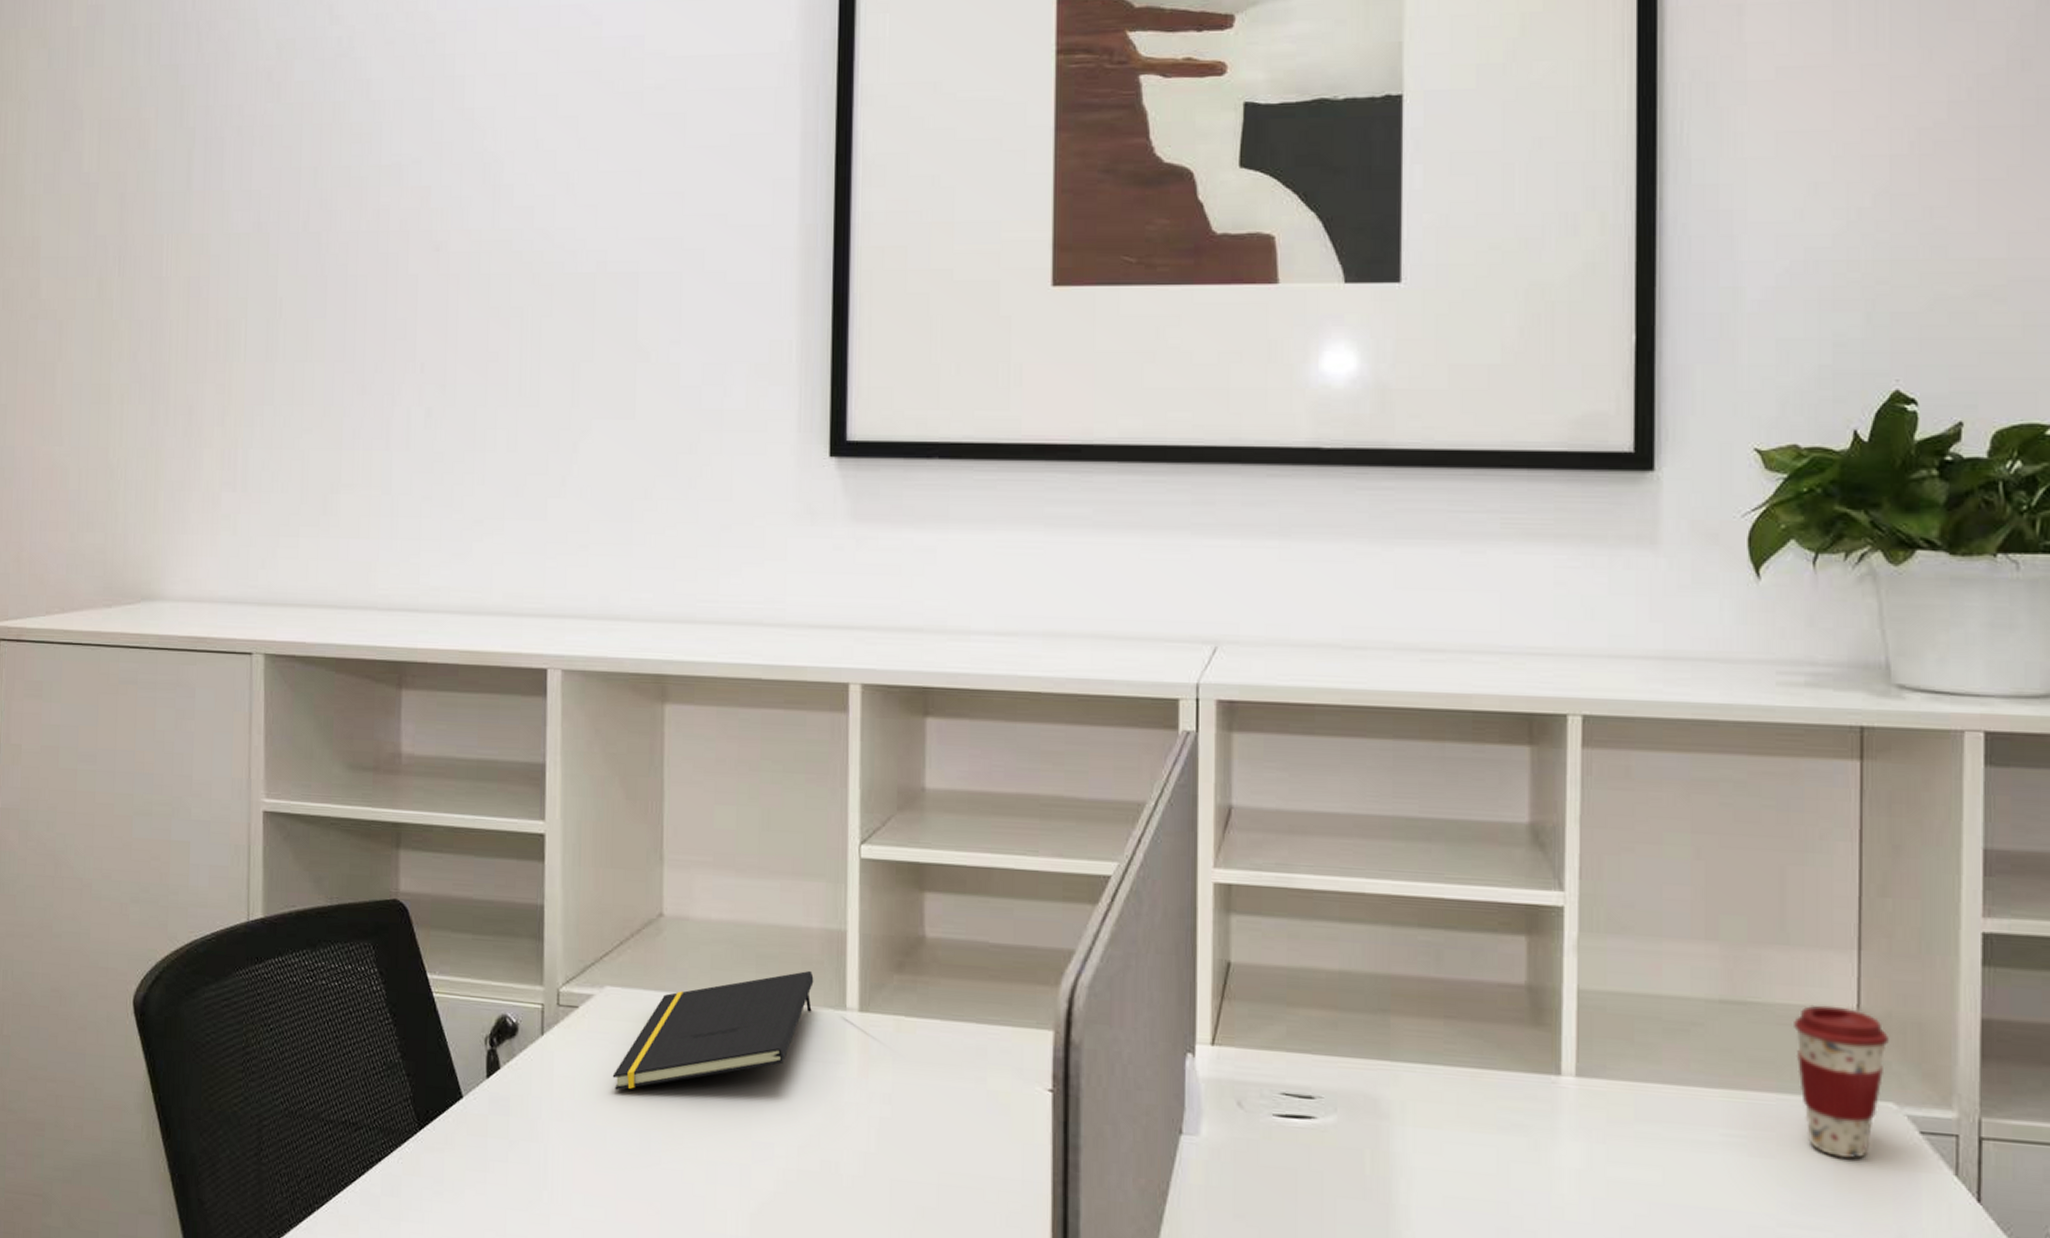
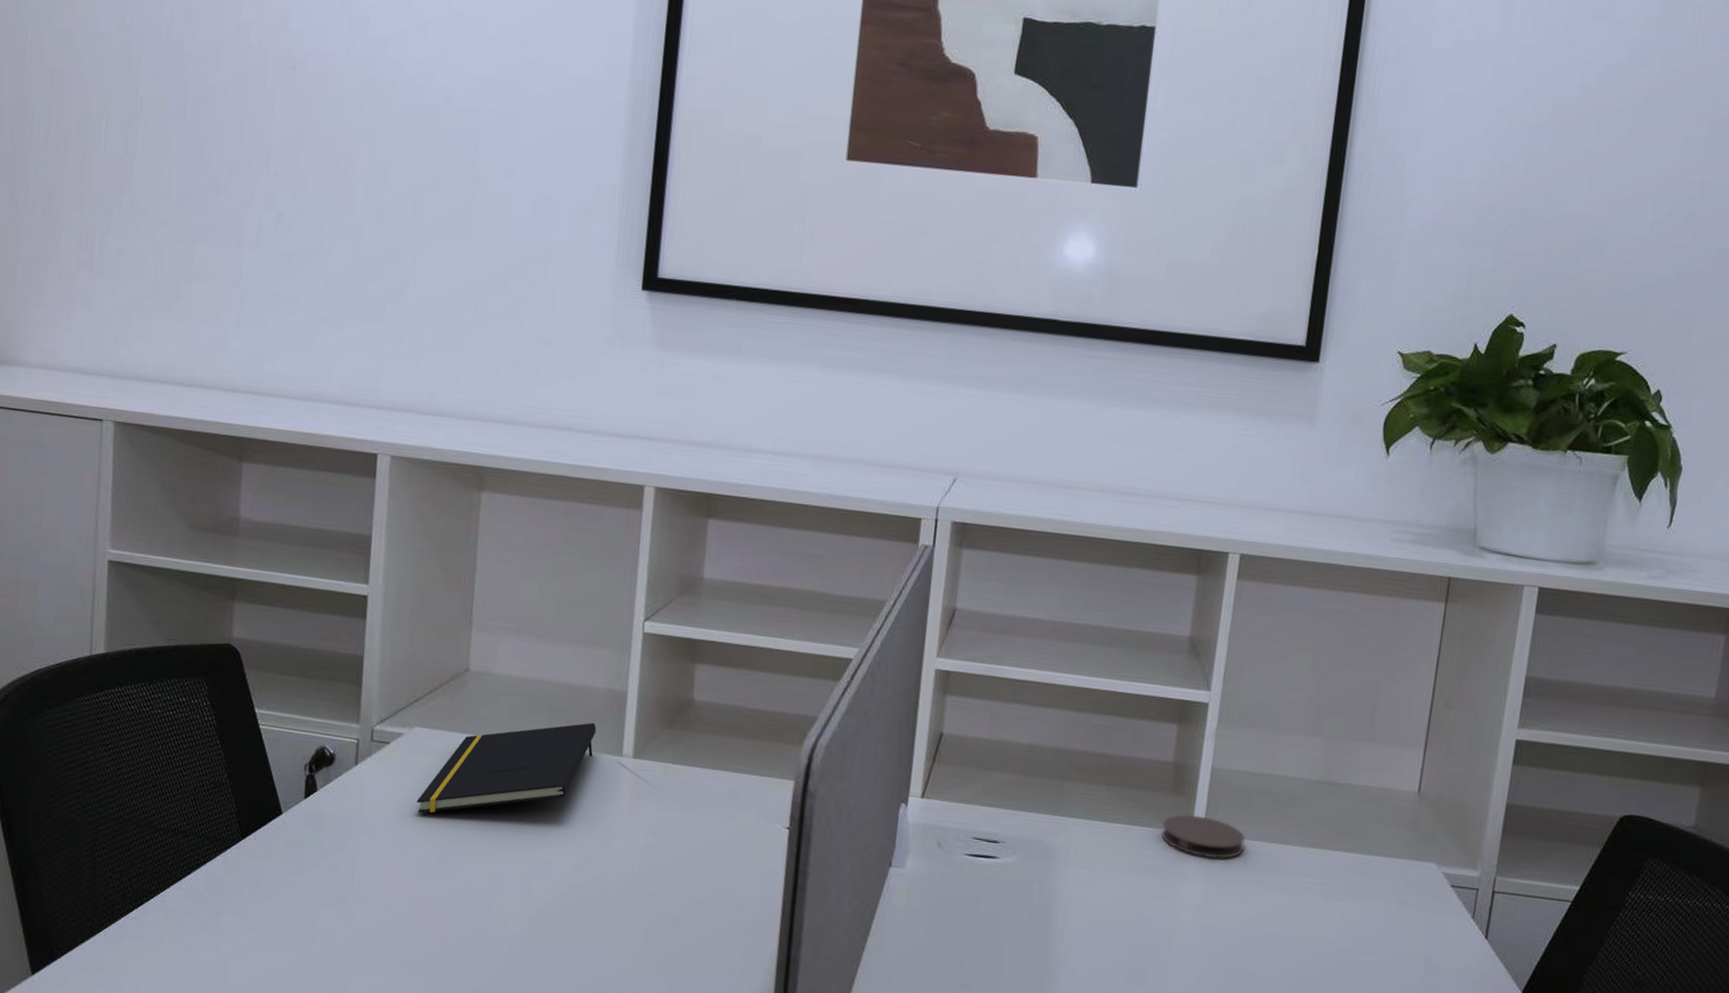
coaster: none [1522,1052,1632,1109] -> present [1161,814,1245,859]
coffee cup: present [1794,1004,1889,1159] -> none [1368,787,1438,903]

